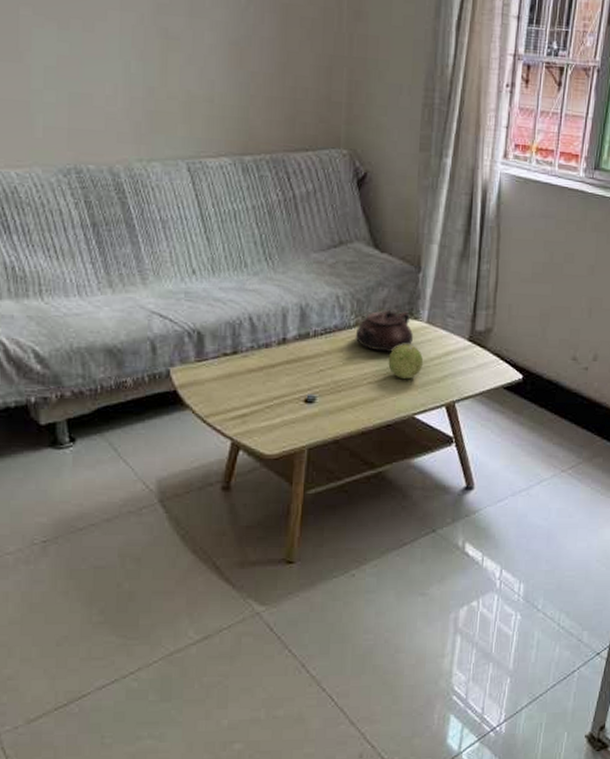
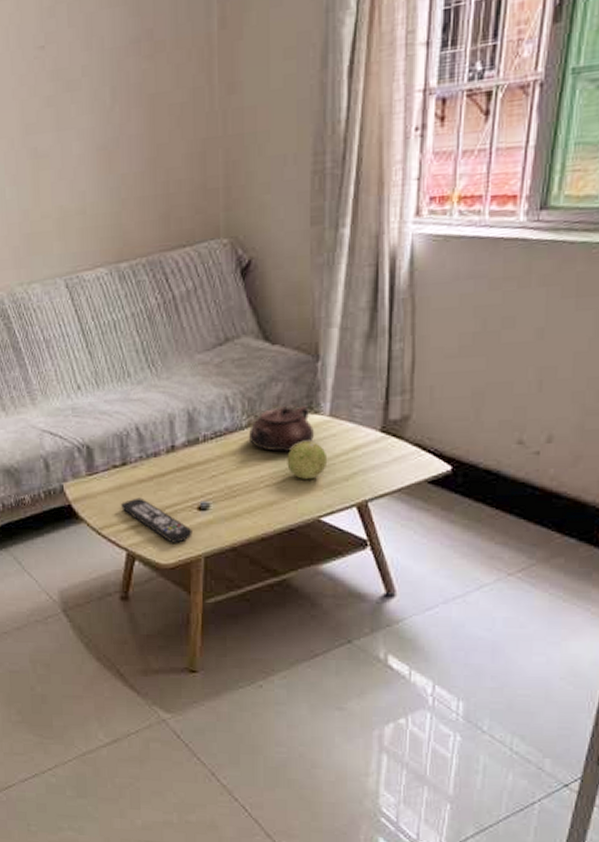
remote control: none [228,387,298,434] -> present [120,497,192,543]

